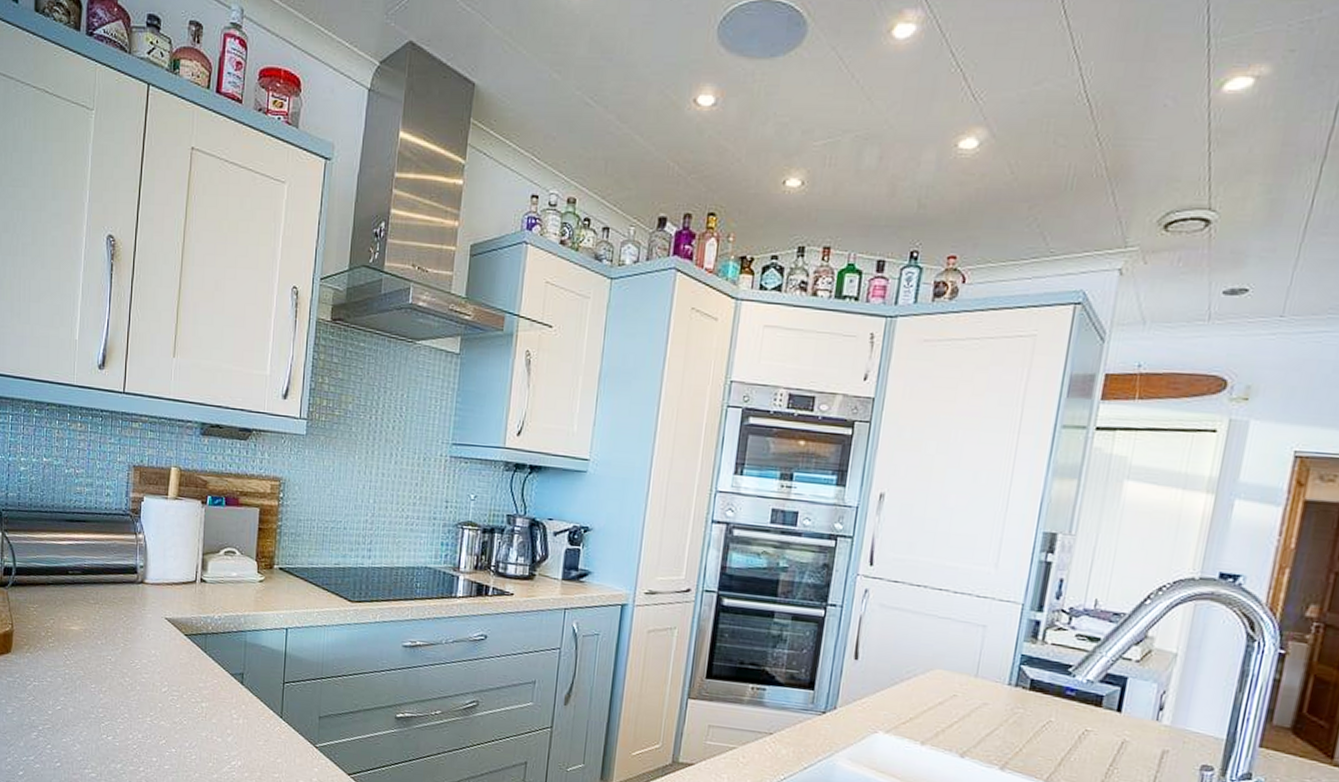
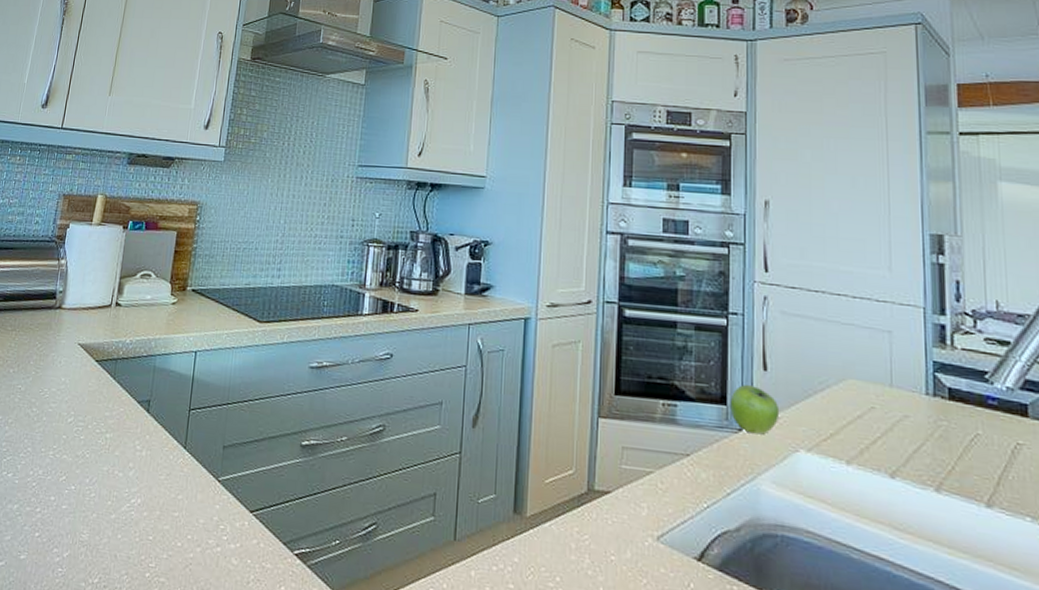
fruit: none [816,671,865,717] -> present [730,384,780,435]

